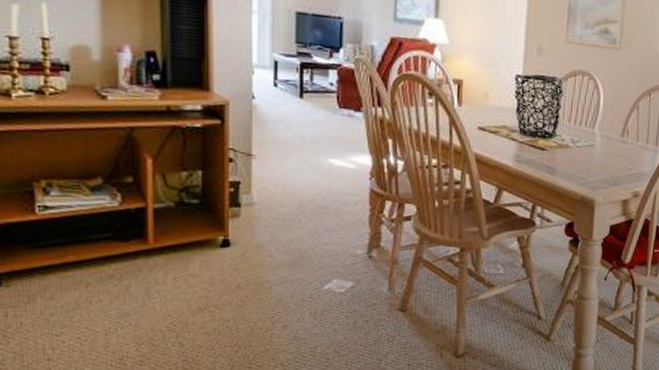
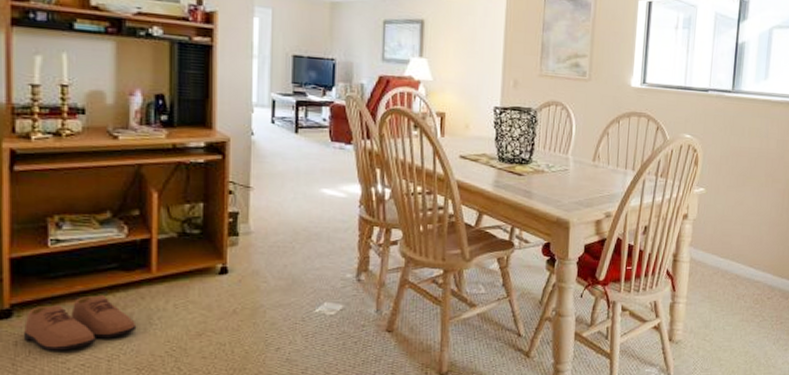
shoe: none [13,266,135,323] -> present [23,295,137,351]

